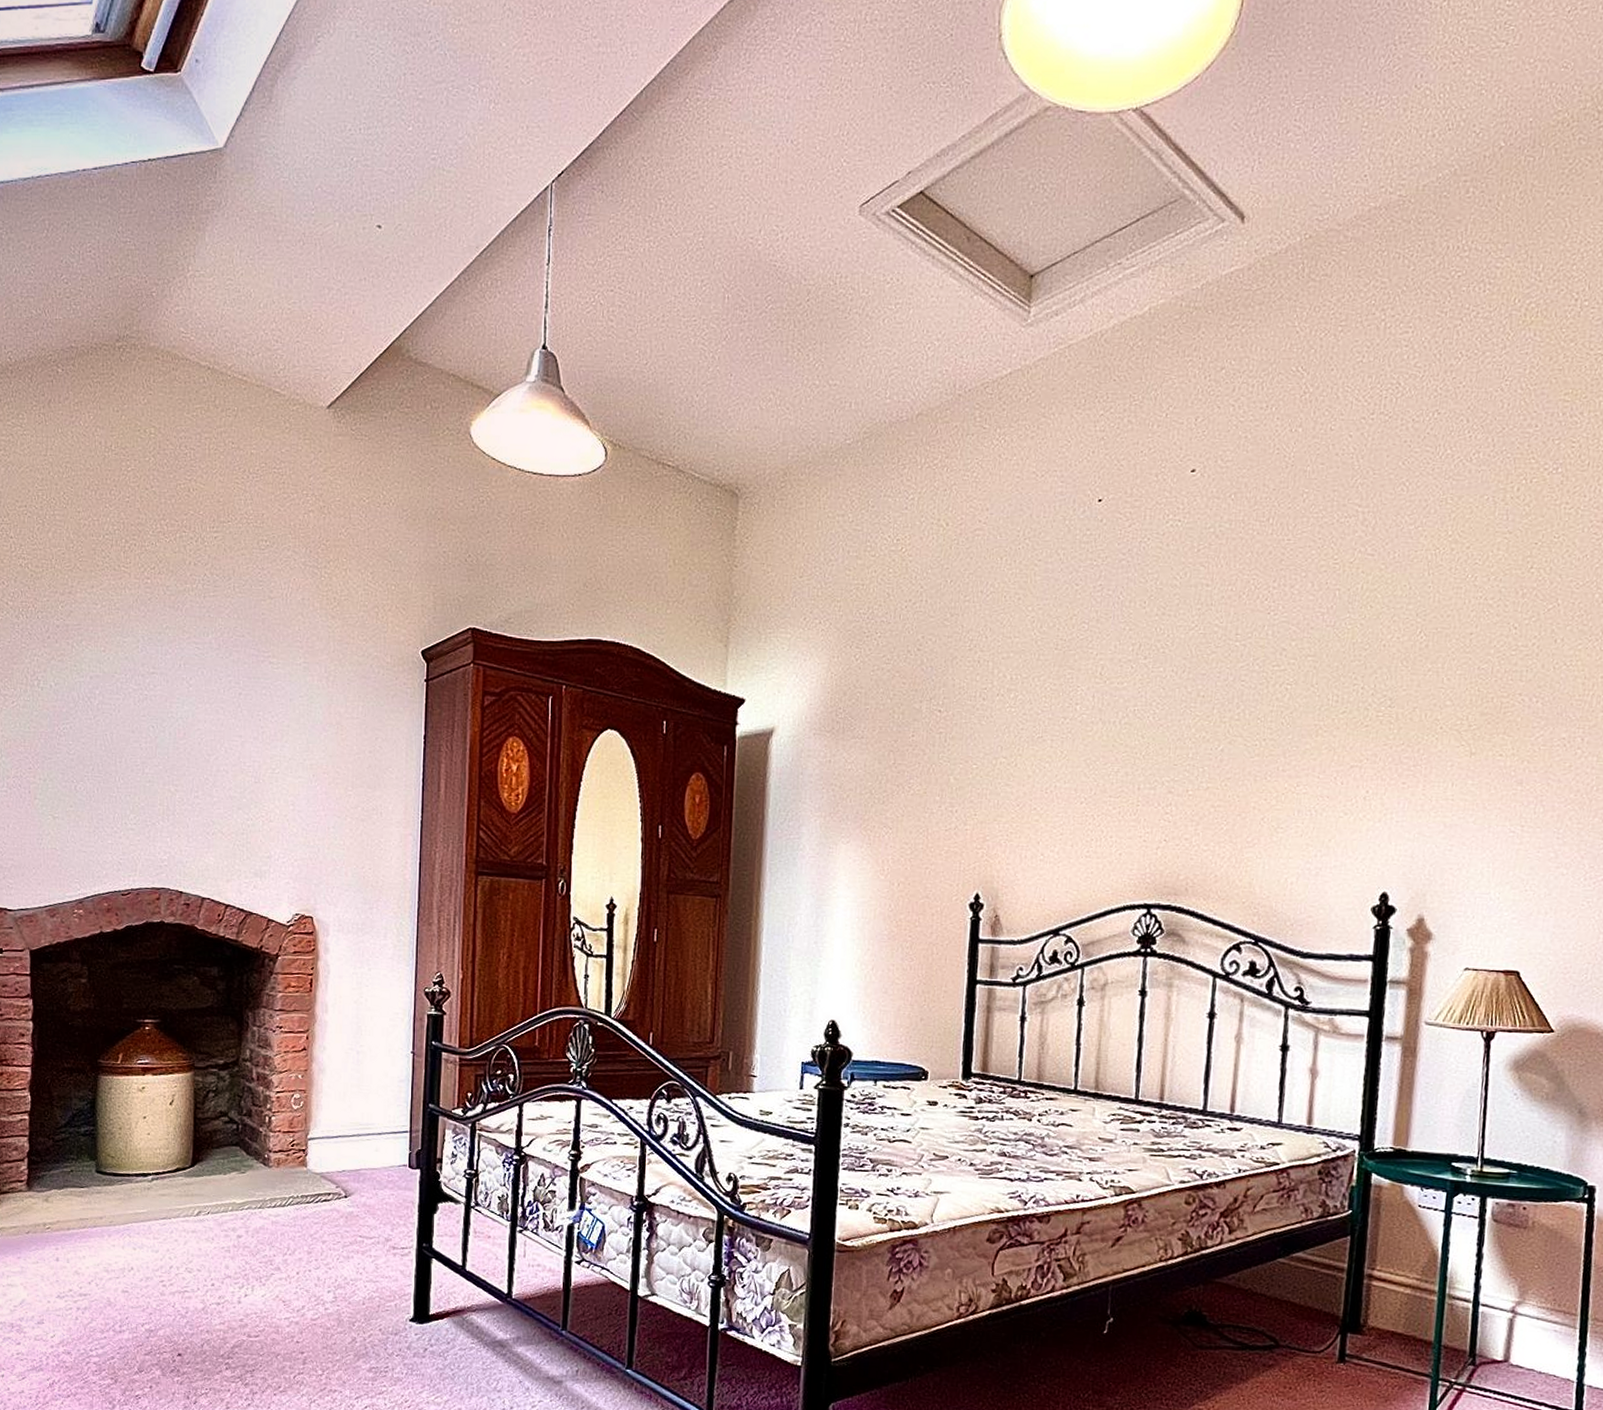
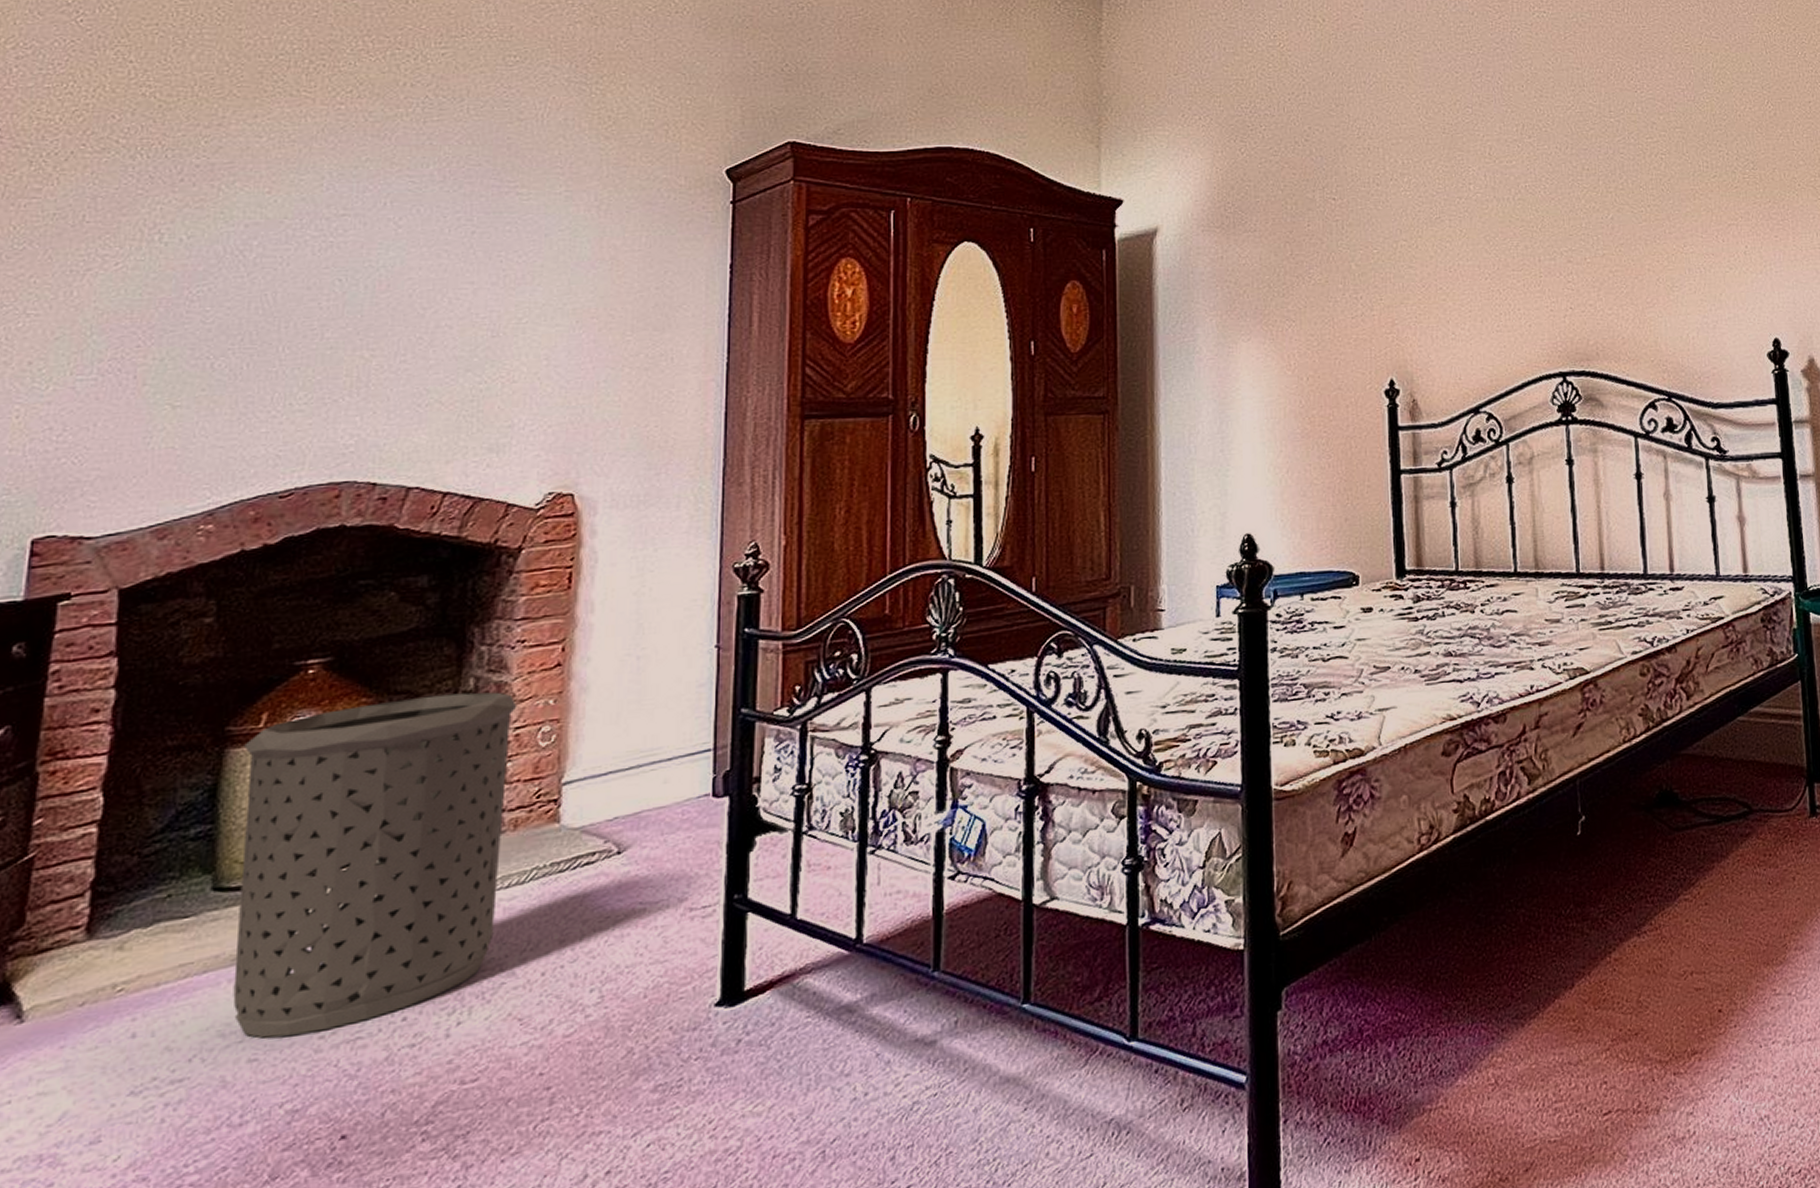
laundry basket: none [109,1058,278,1282] -> present [233,692,518,1039]

